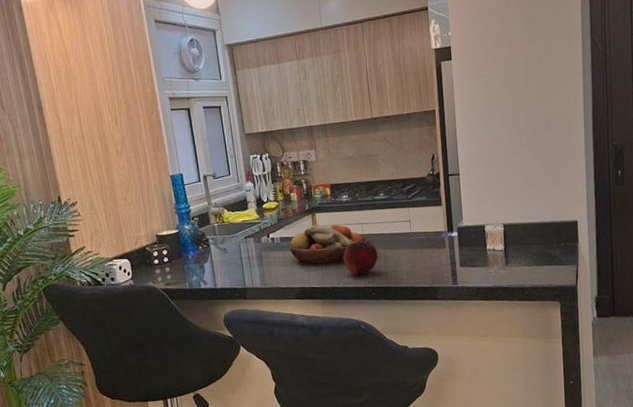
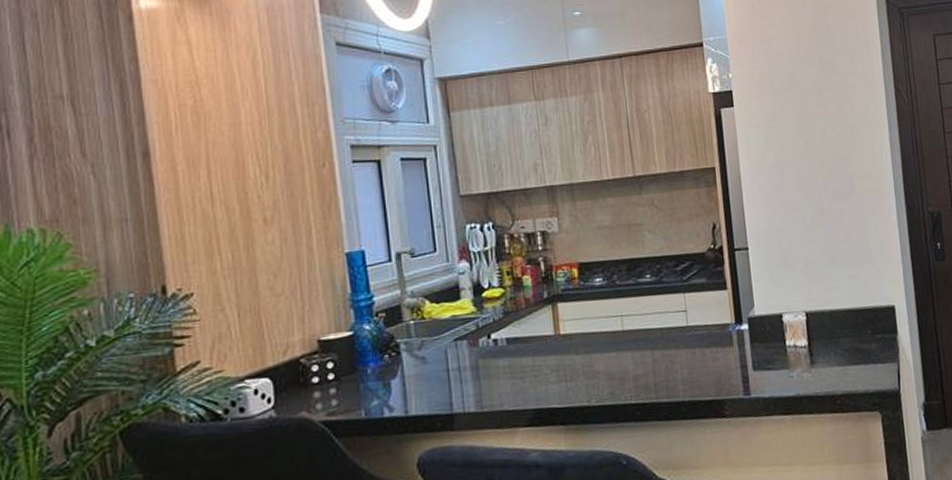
fruit bowl: present [290,224,370,264] -> none [520,317,633,375]
fruit: present [343,240,379,276] -> none [595,338,644,389]

